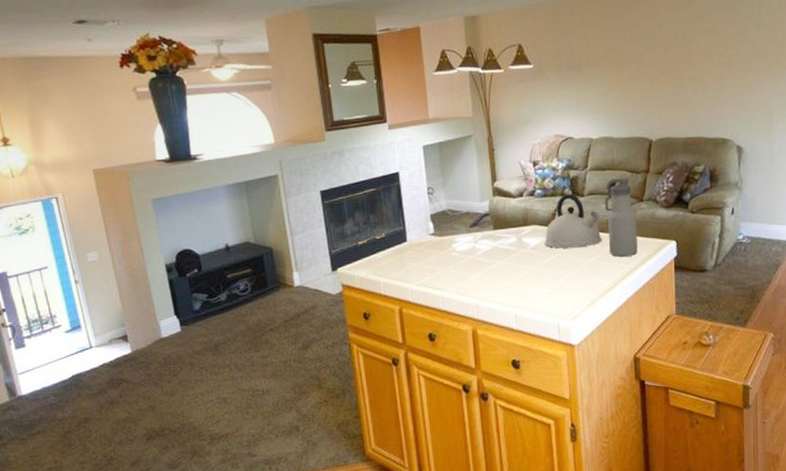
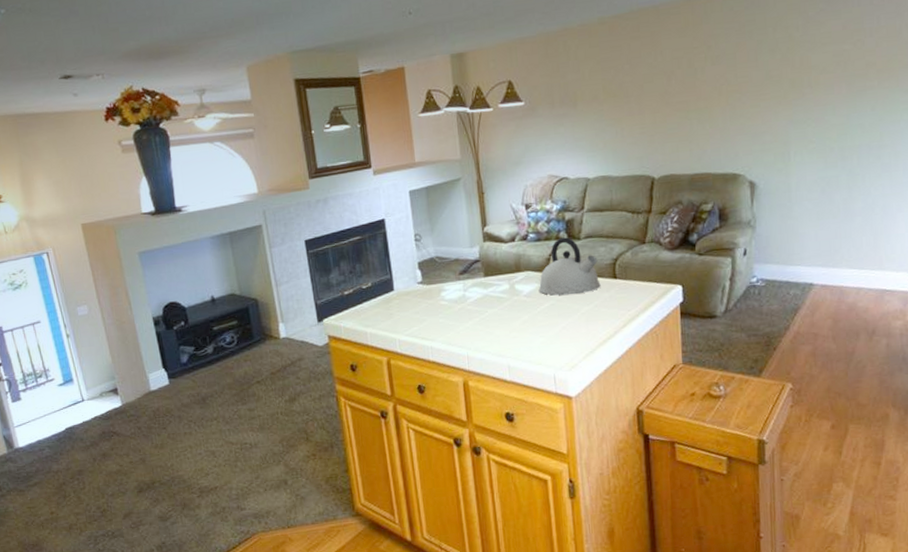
water bottle: present [604,177,638,257] -> none [603,218,640,303]

